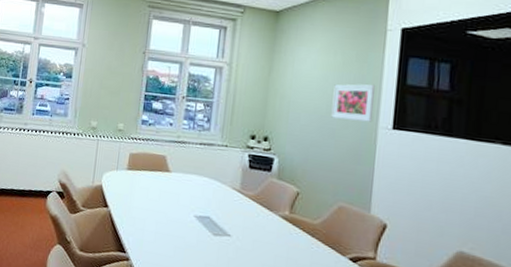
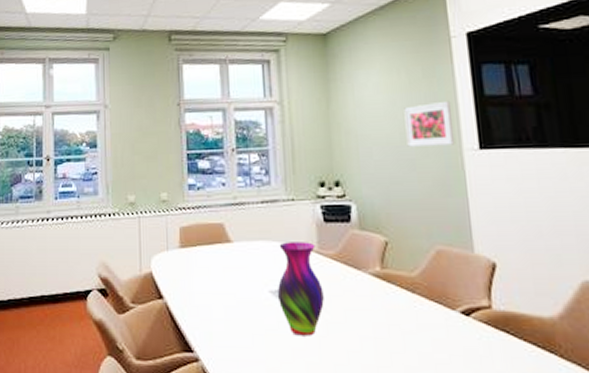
vase: none [200,179,239,257] -> present [277,242,324,336]

